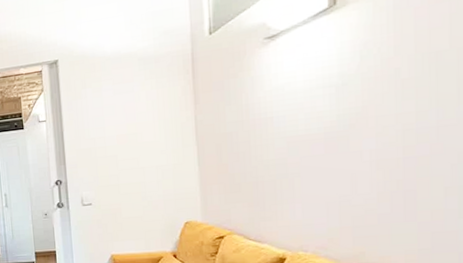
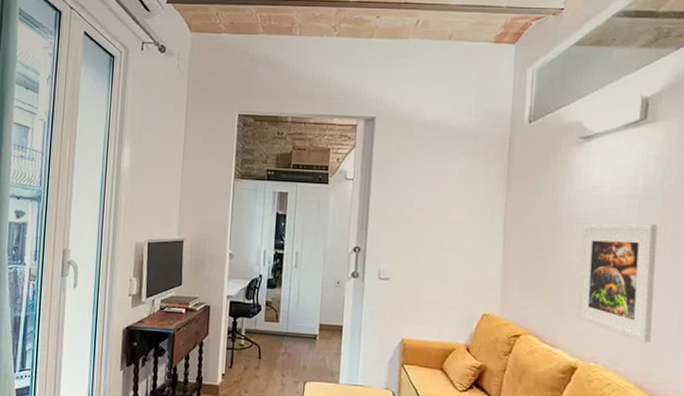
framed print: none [277,109,361,226] -> present [577,224,658,343]

